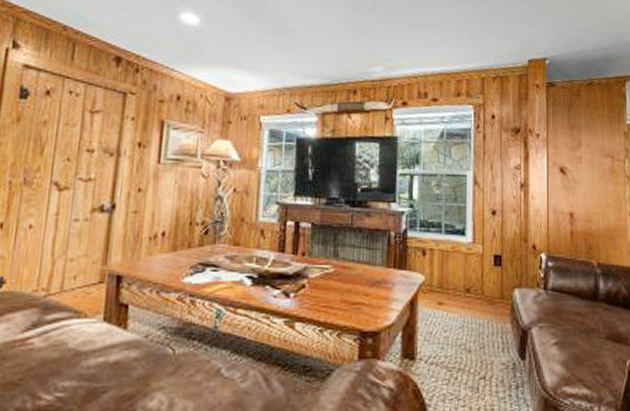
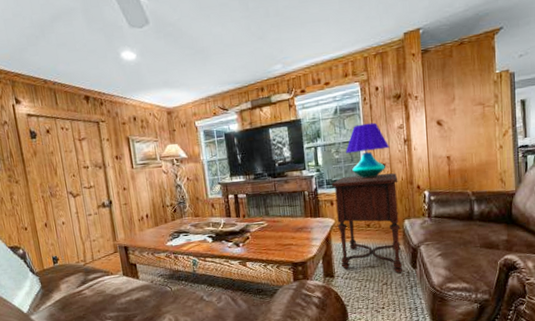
side table: none [427,219,510,365] -> present [332,173,403,274]
table lamp: none [449,156,503,226] -> present [346,122,390,179]

